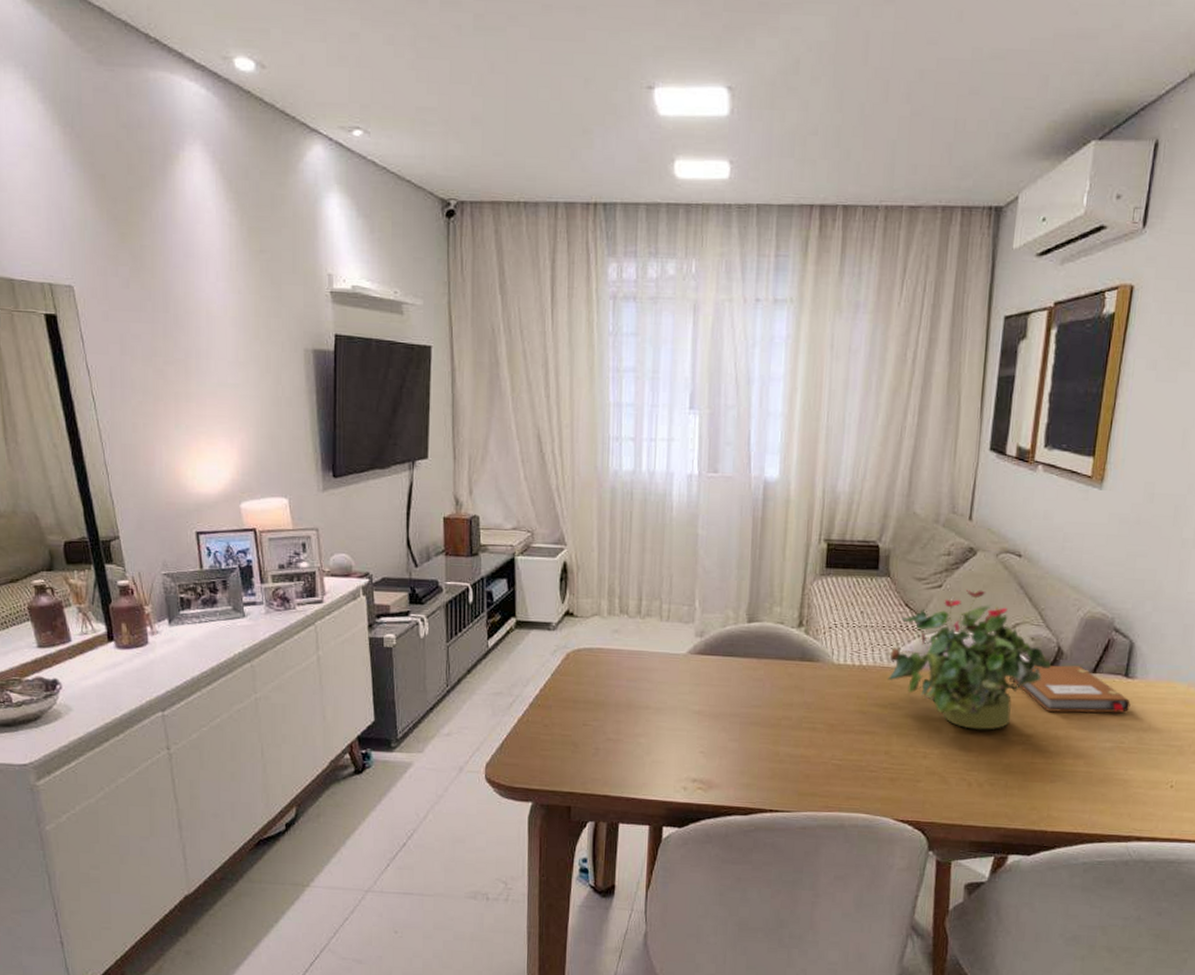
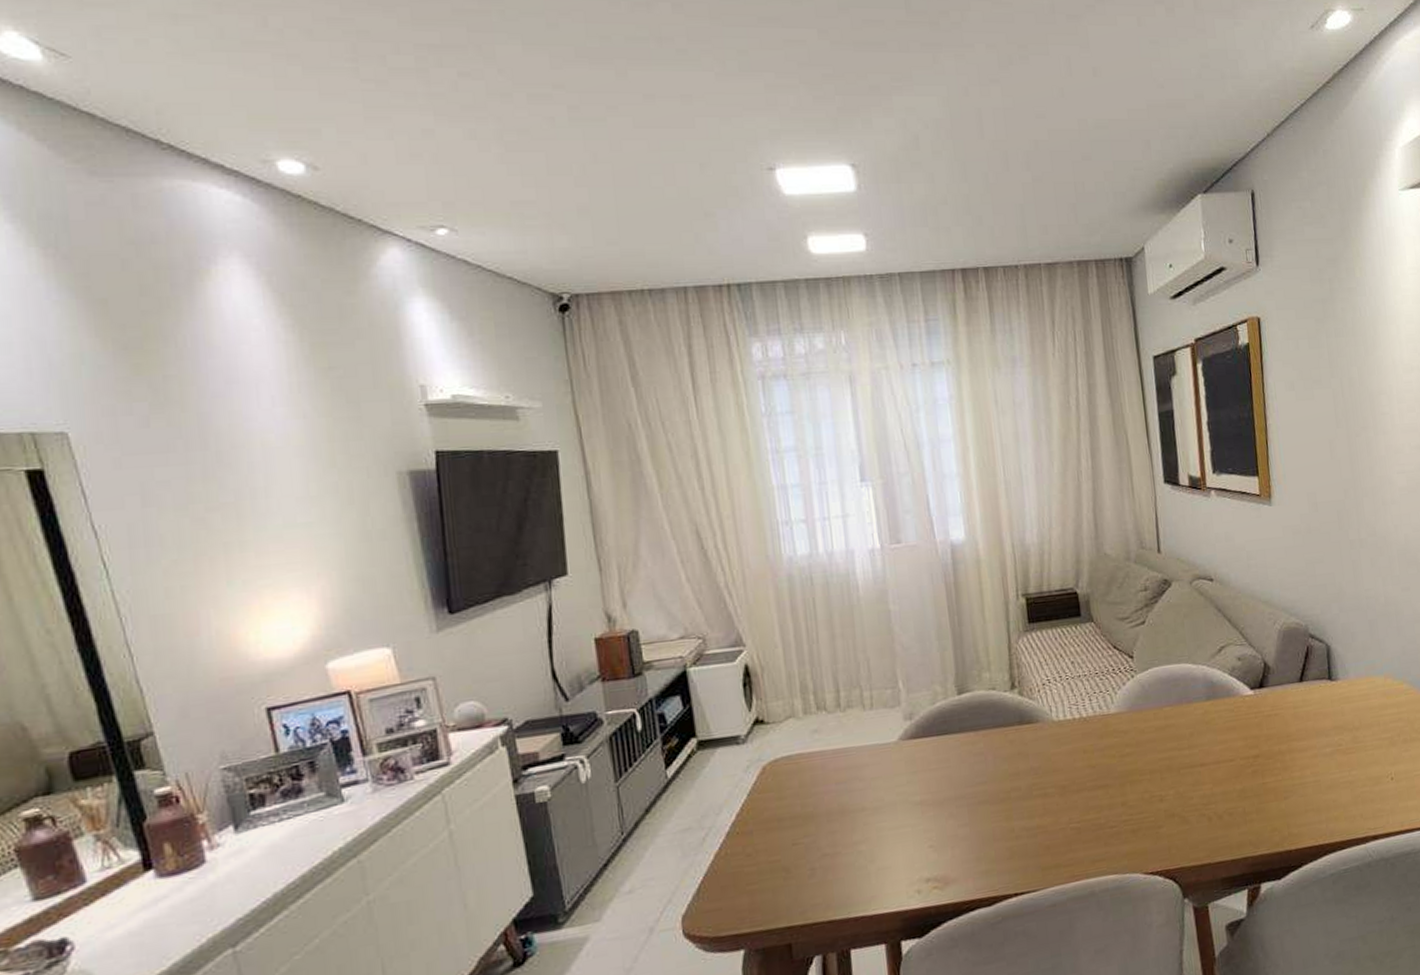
potted plant: present [887,589,1051,730] -> none [1106,619,1261,763]
notebook: present [1009,665,1131,713] -> none [1226,677,1340,728]

